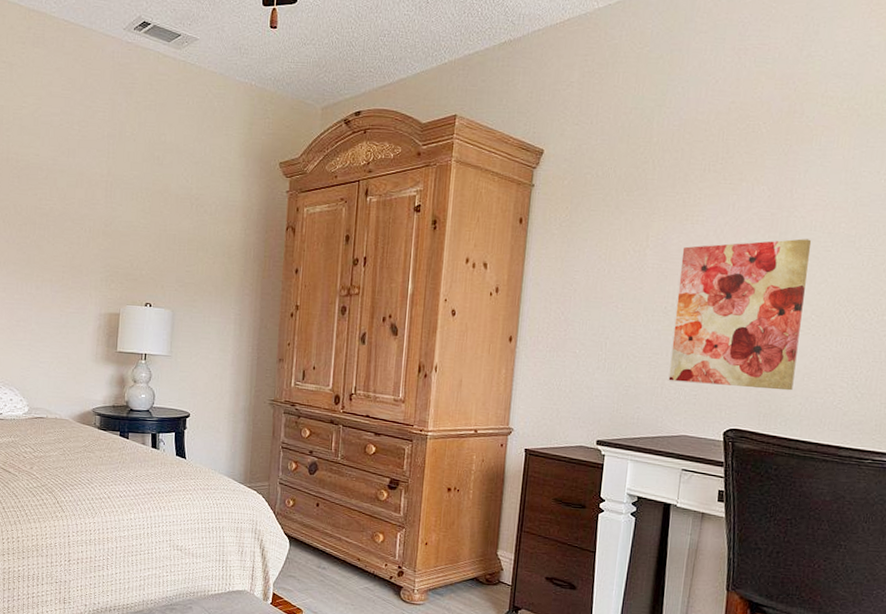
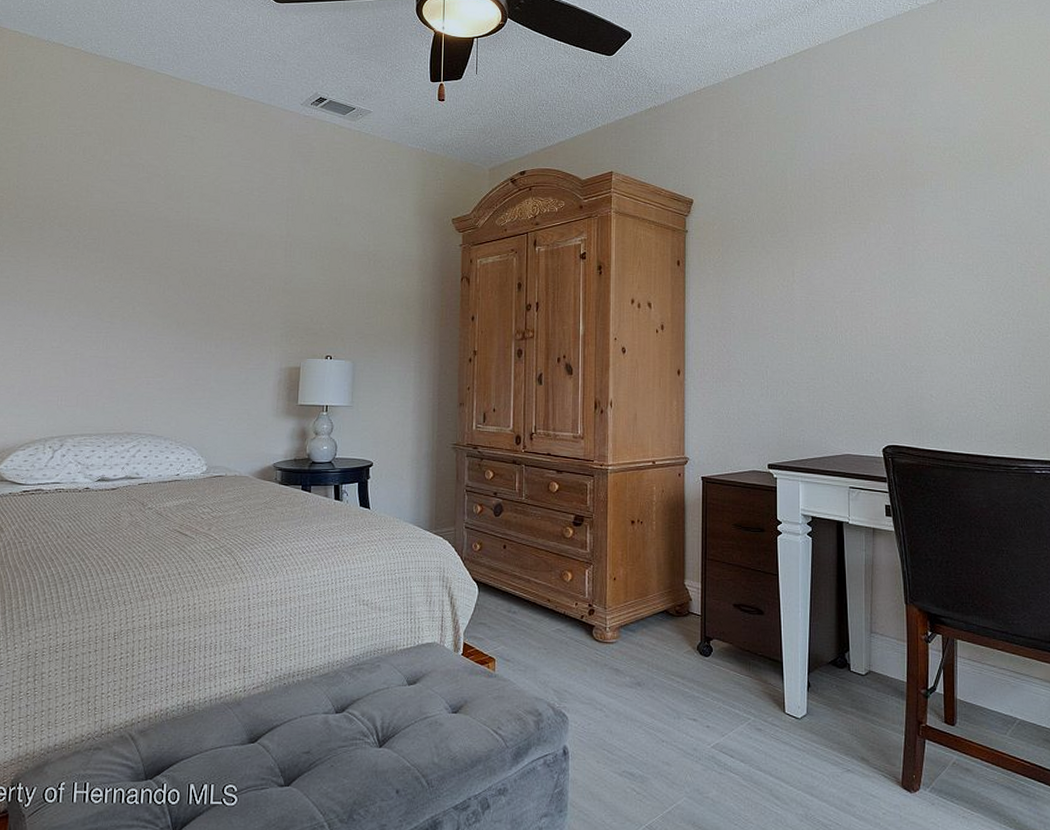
wall art: present [668,238,812,391] -> none [825,269,939,407]

